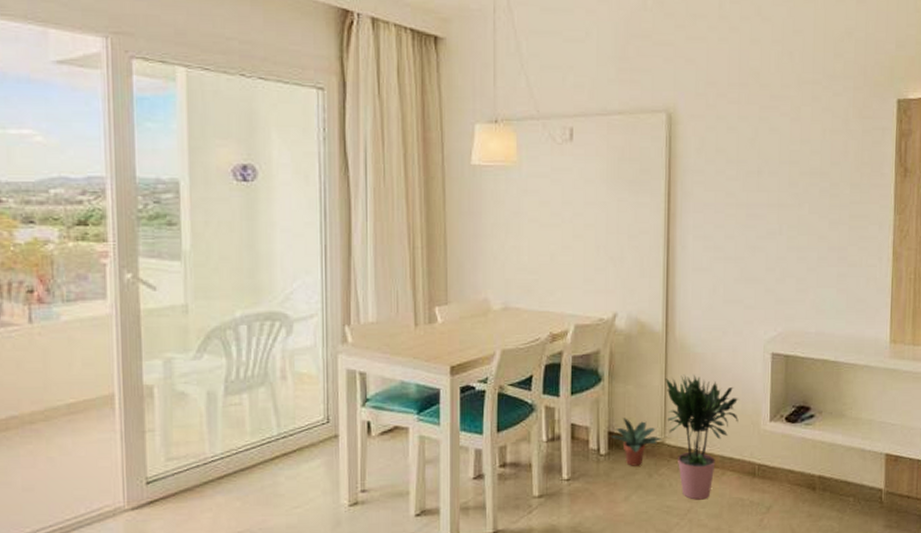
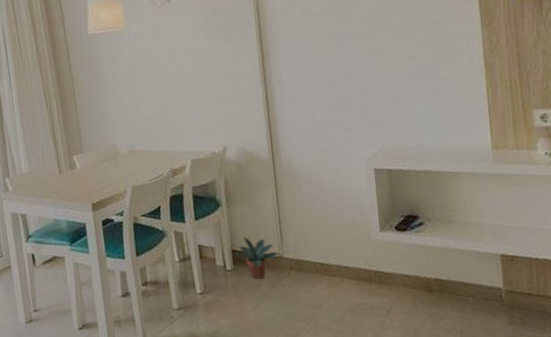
potted plant: present [665,374,739,500] -> none [276,195,350,306]

